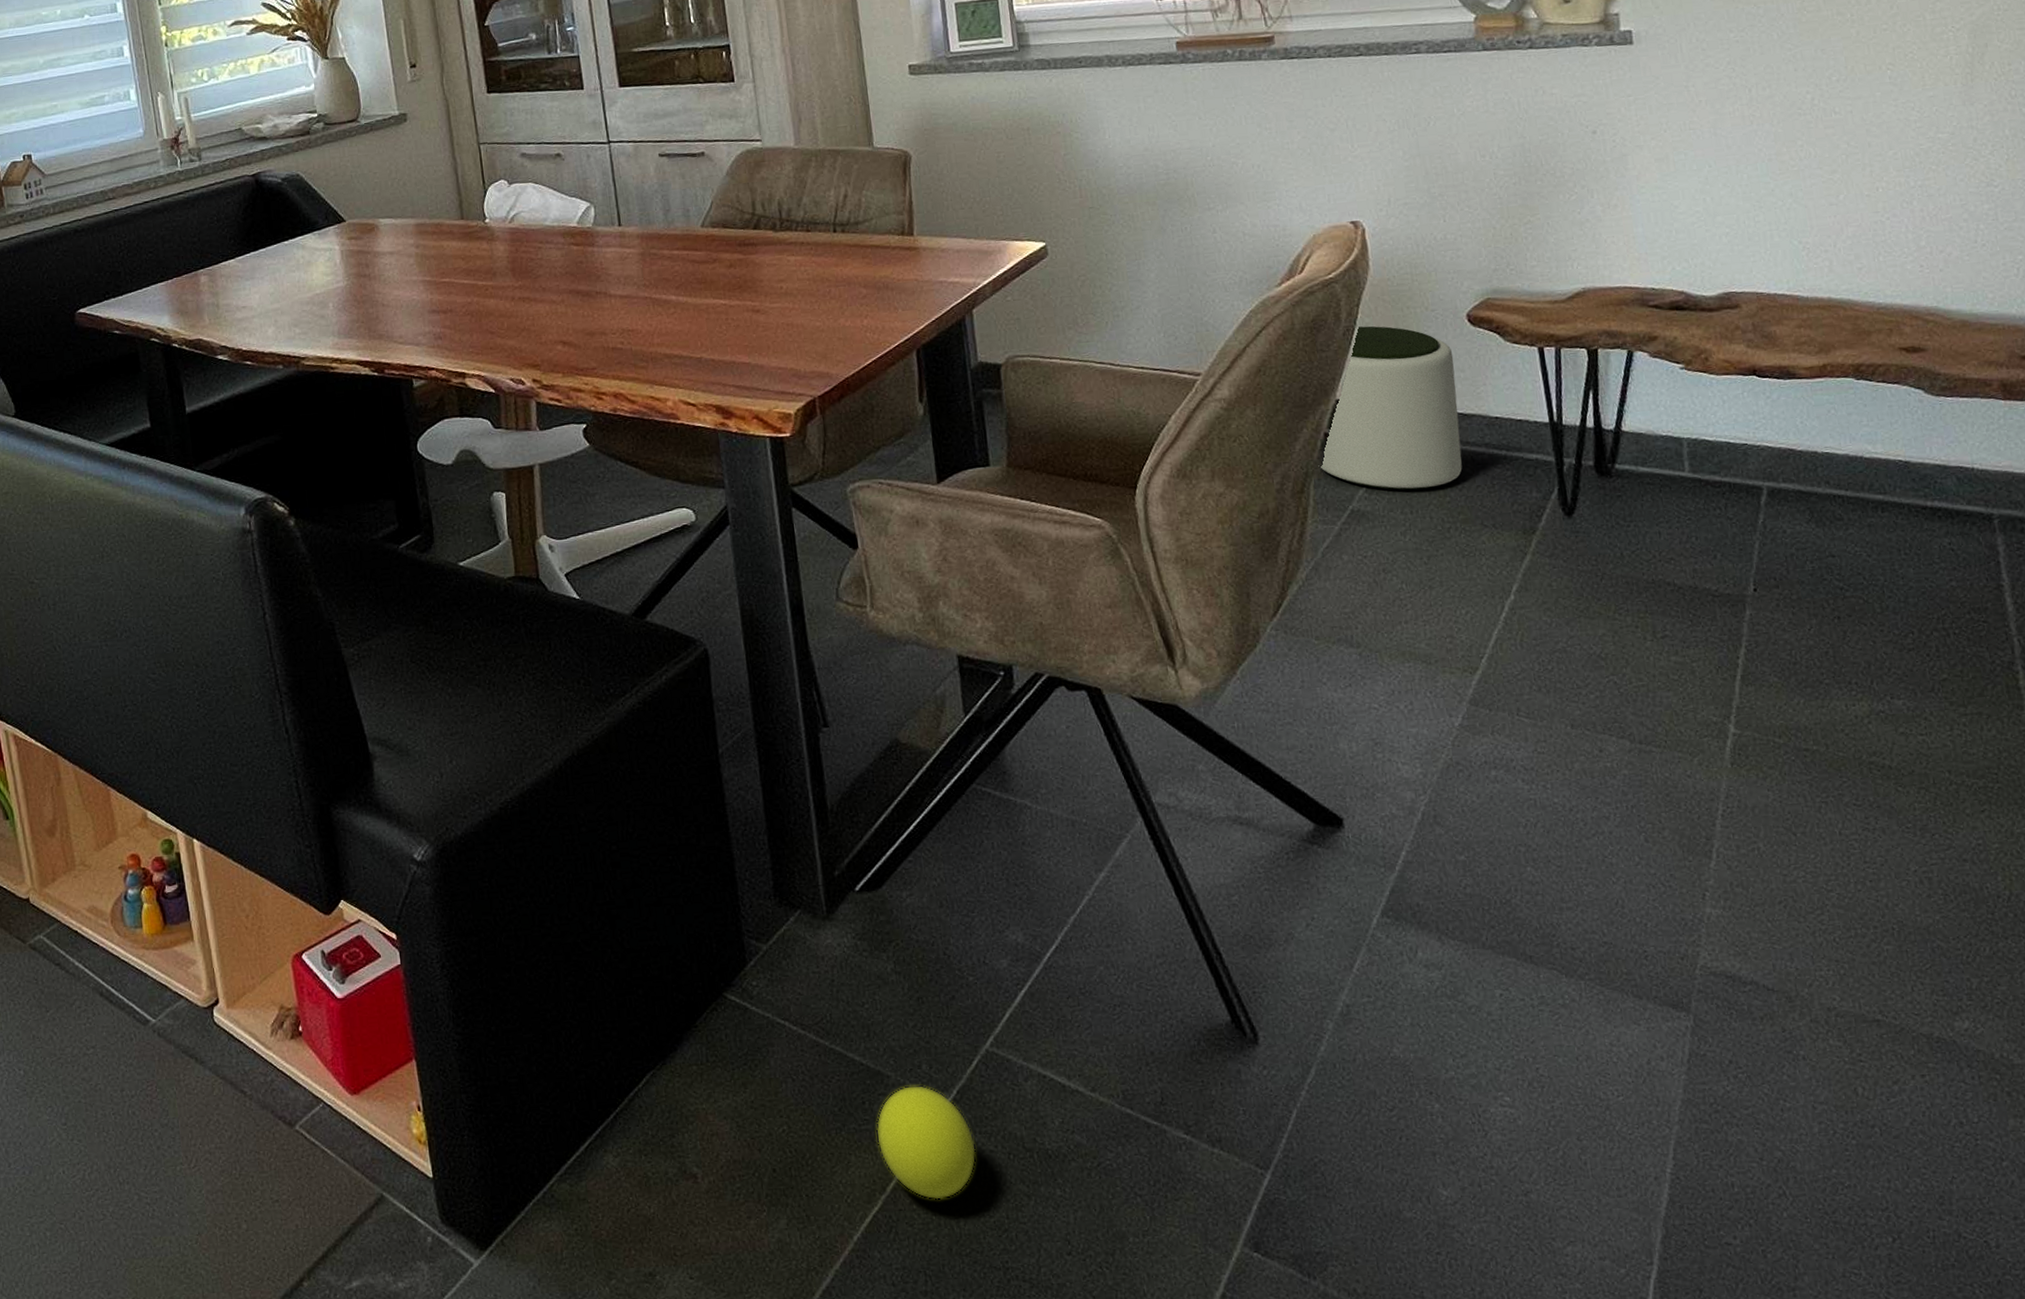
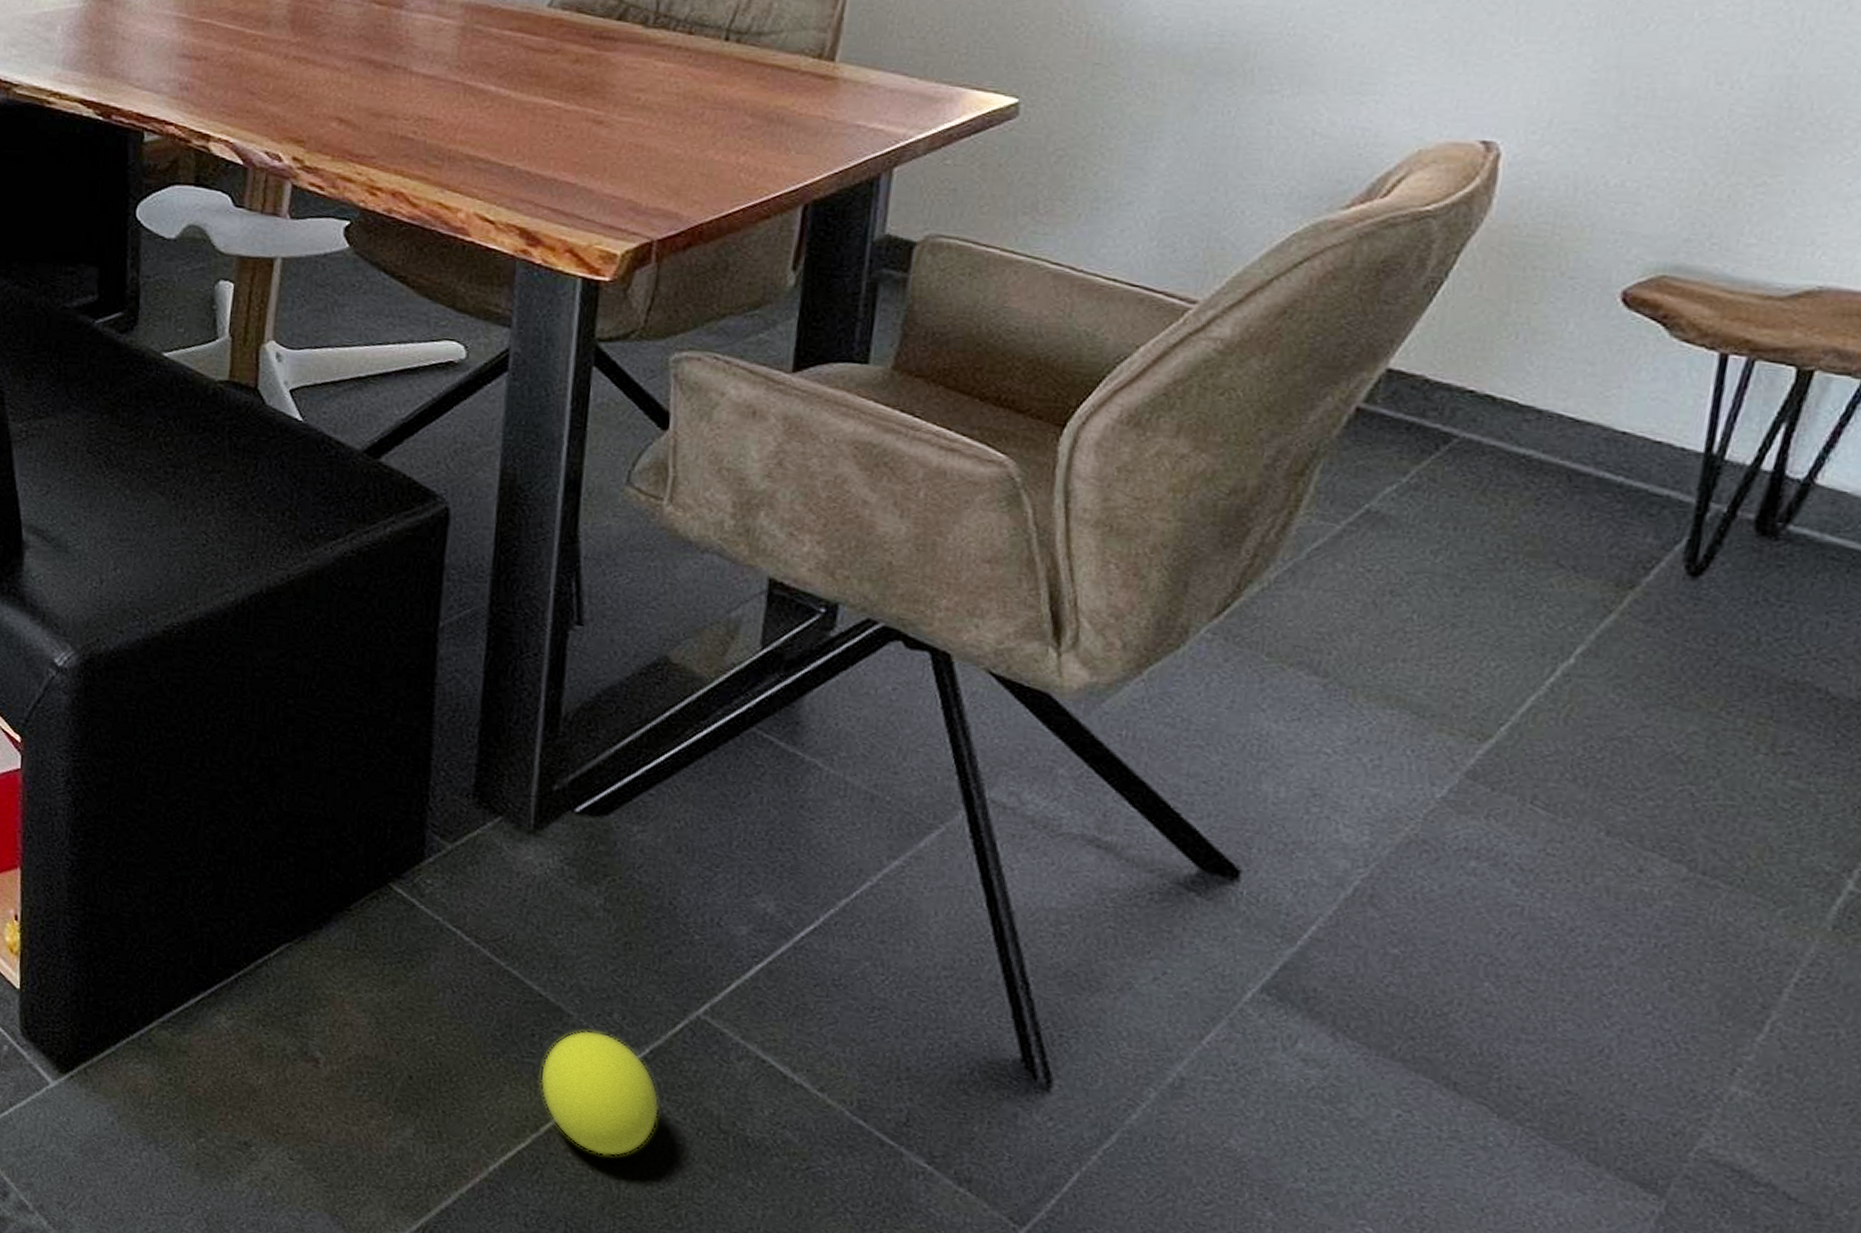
plant pot: present [1318,325,1463,491] -> none [1335,280,1585,504]

